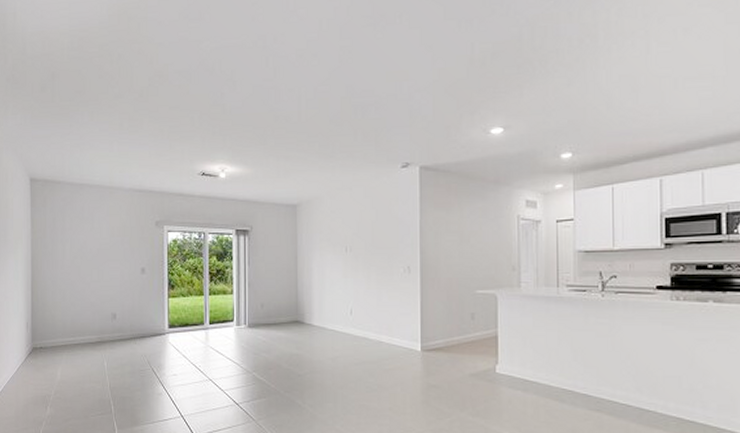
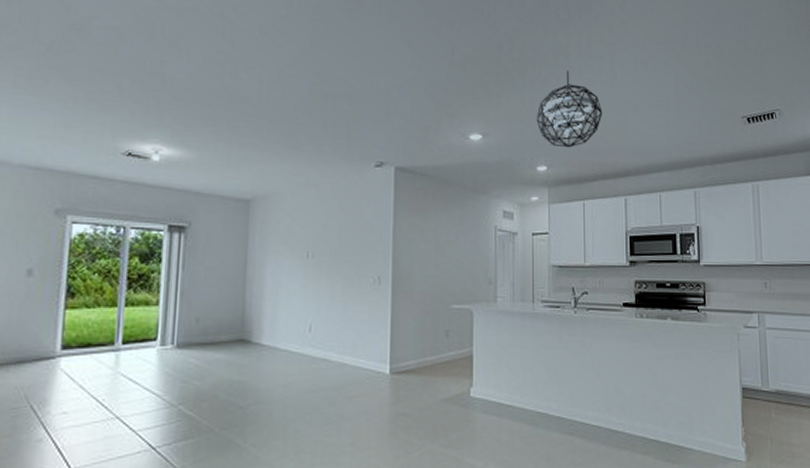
pendant light: none [560,52,635,133] -> present [536,71,603,148]

